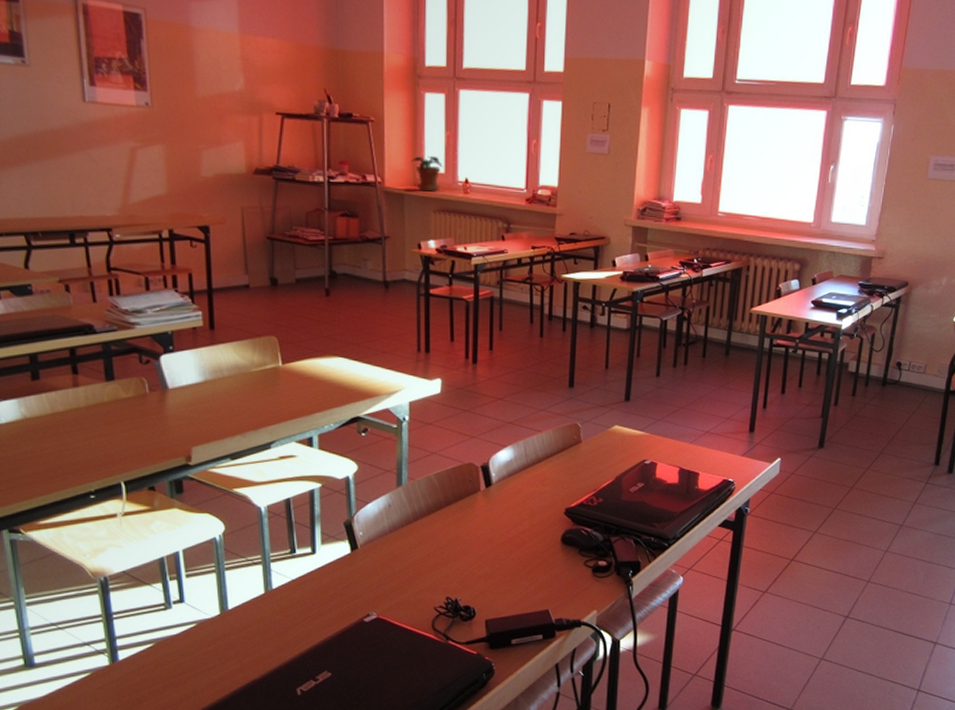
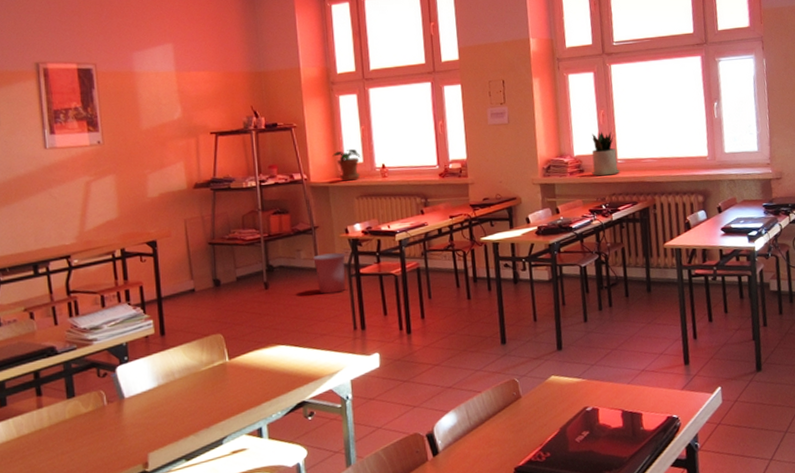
waste bin: none [381,267,416,312] -> present [313,252,346,294]
planter: none [689,179,720,228] -> present [592,131,621,177]

